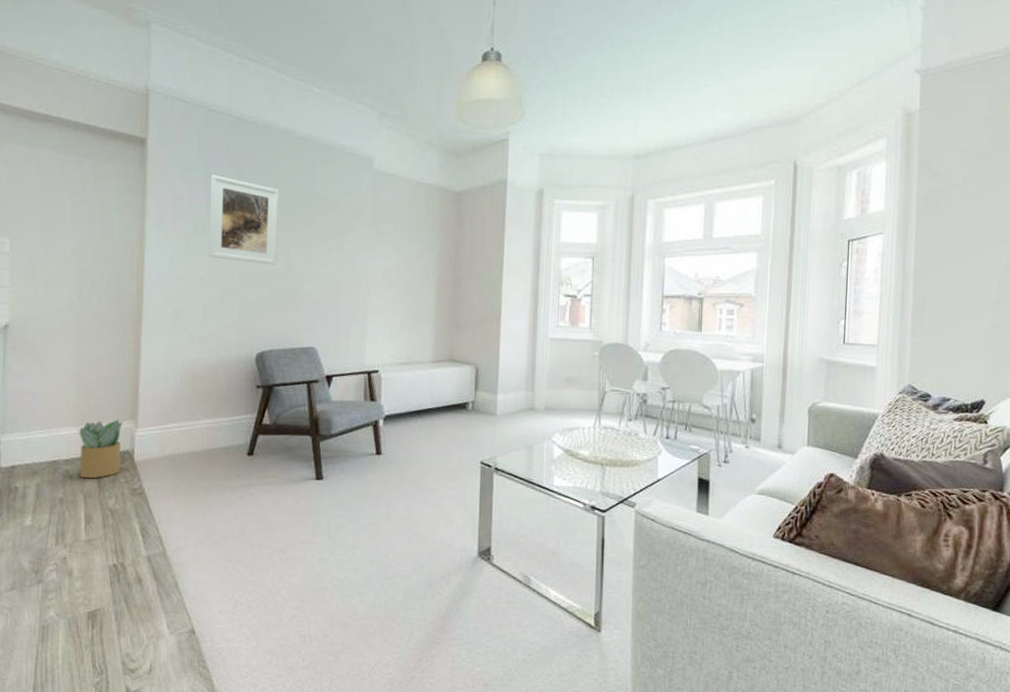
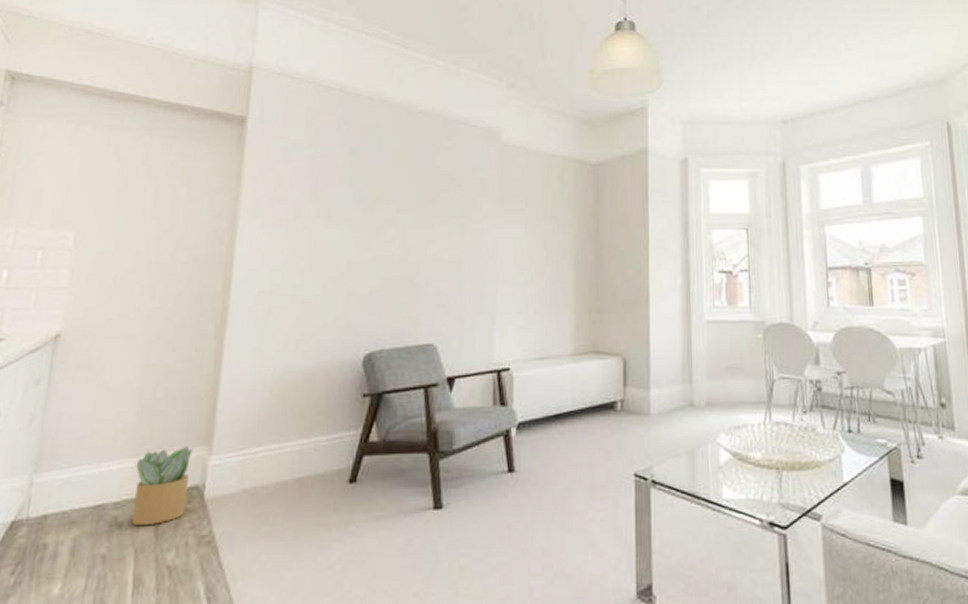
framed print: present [208,174,279,265] -> none [311,153,396,250]

